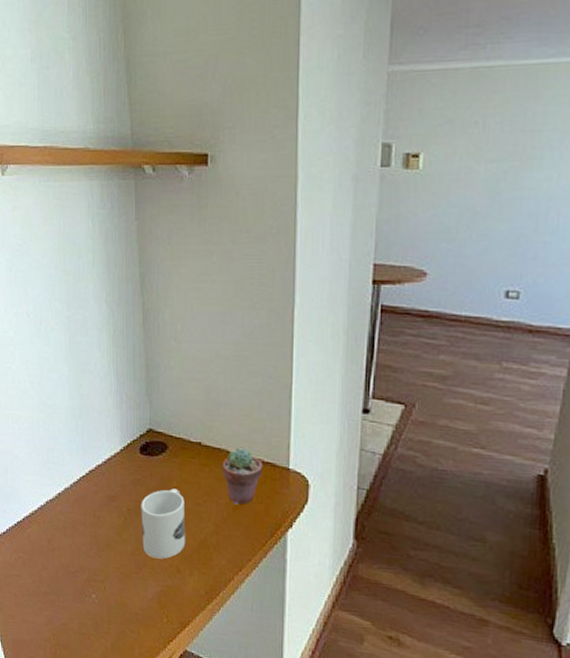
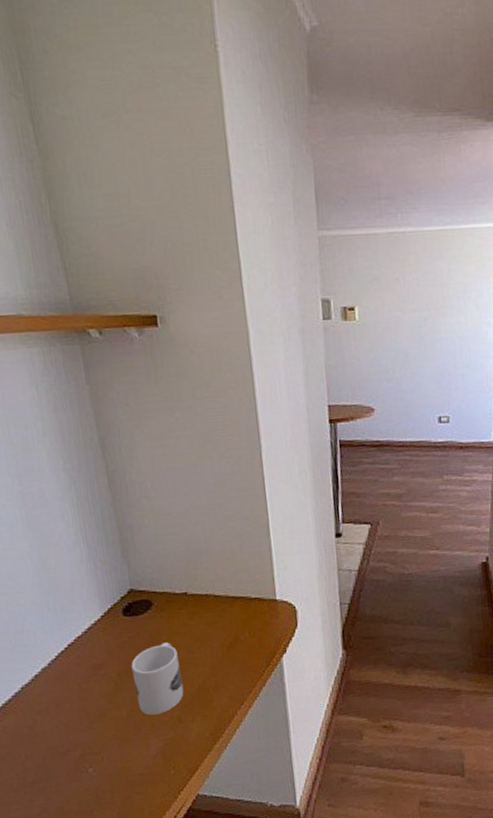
potted succulent: present [222,448,263,505] -> none [211,589,252,644]

